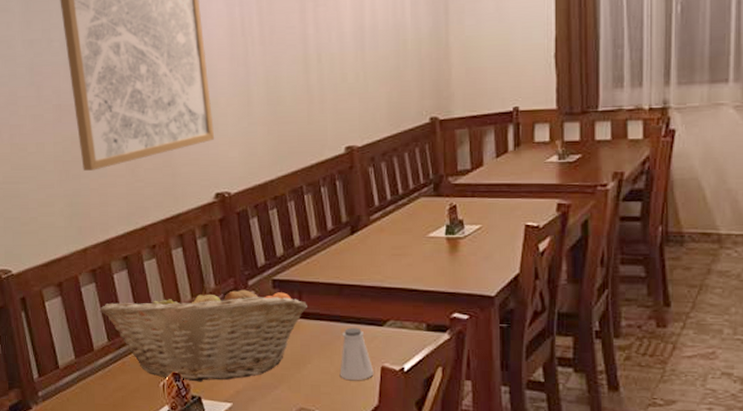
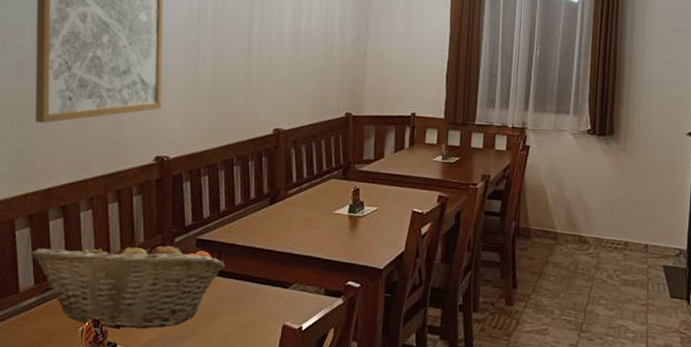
saltshaker: present [339,327,374,381] -> none [246,287,276,336]

